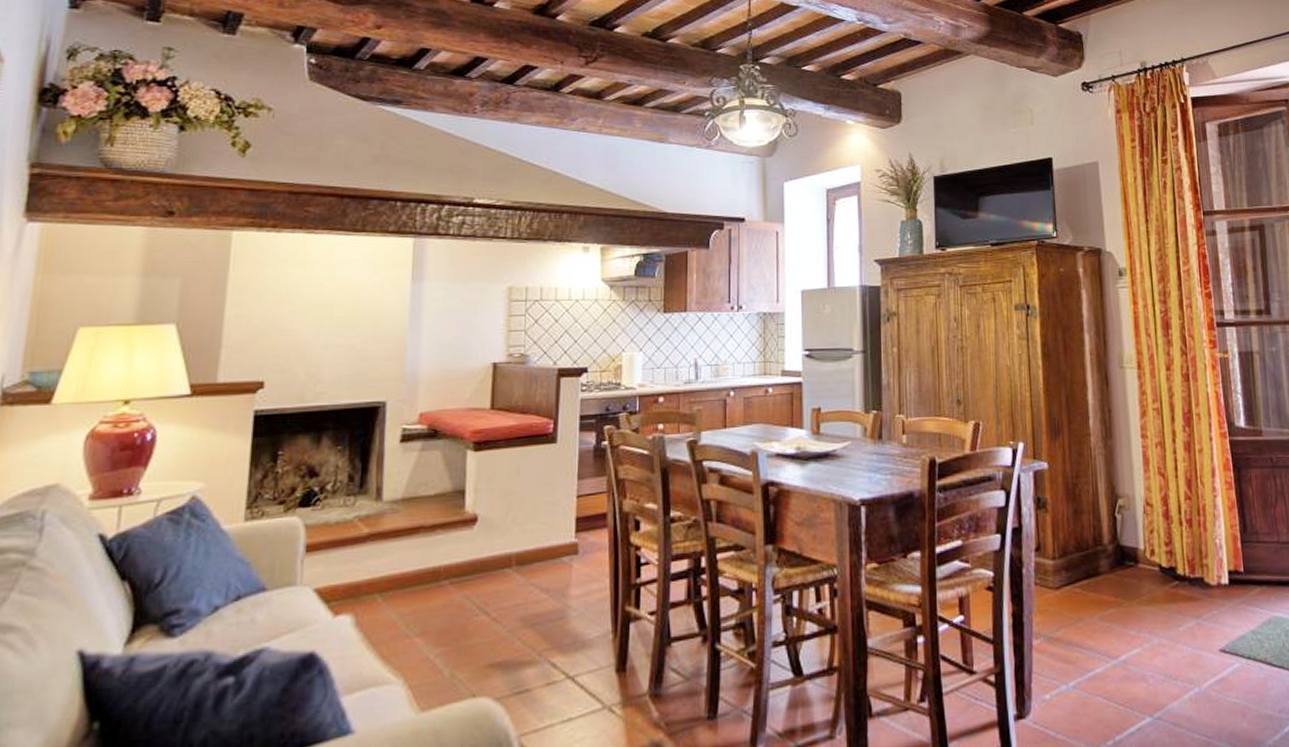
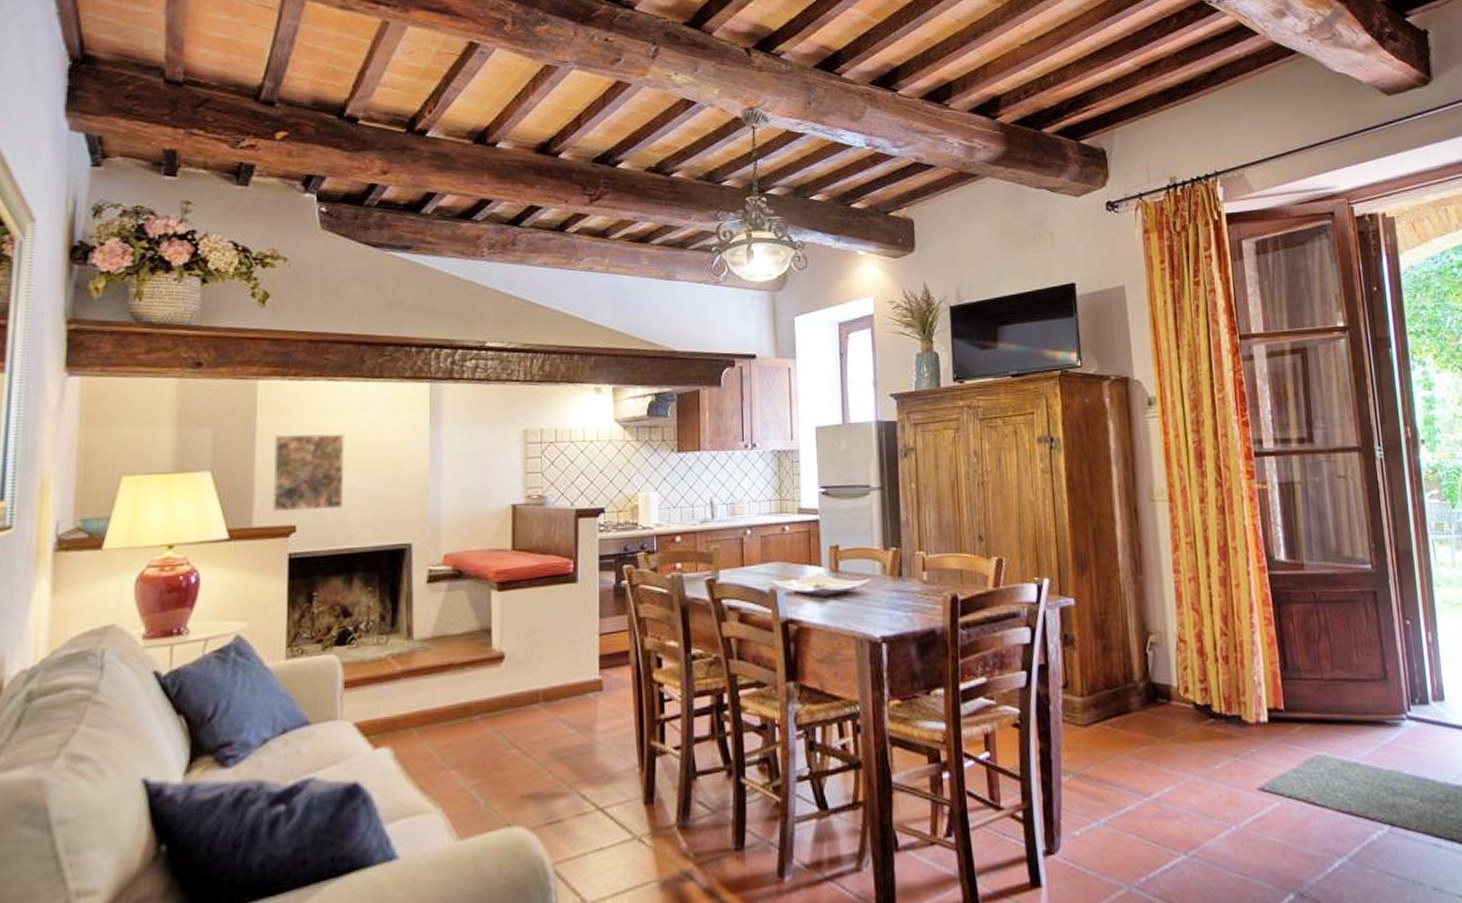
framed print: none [239,286,322,367] -> present [271,433,345,512]

